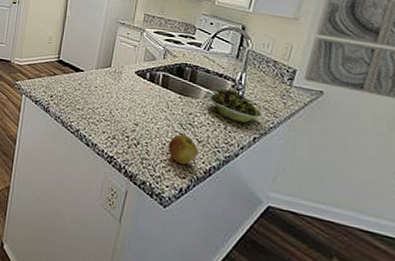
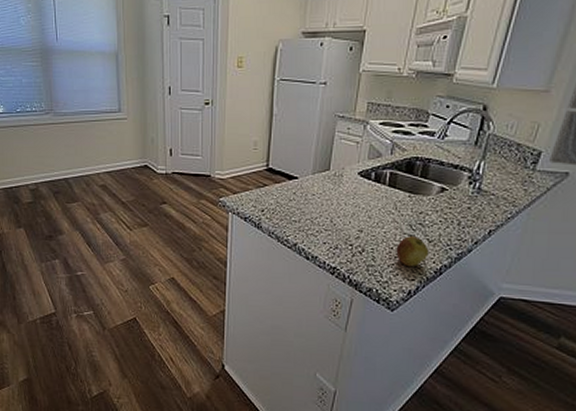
bowl: present [206,86,266,123] -> none [439,178,504,216]

